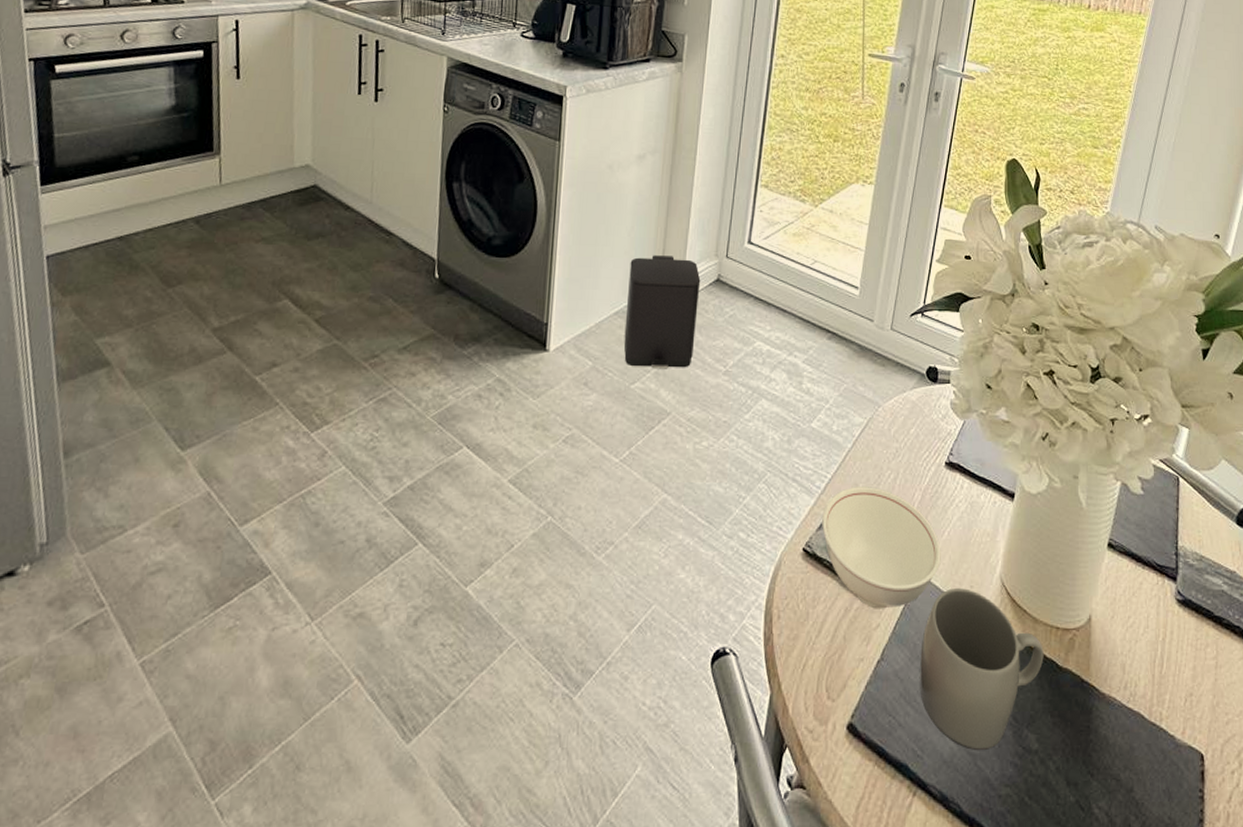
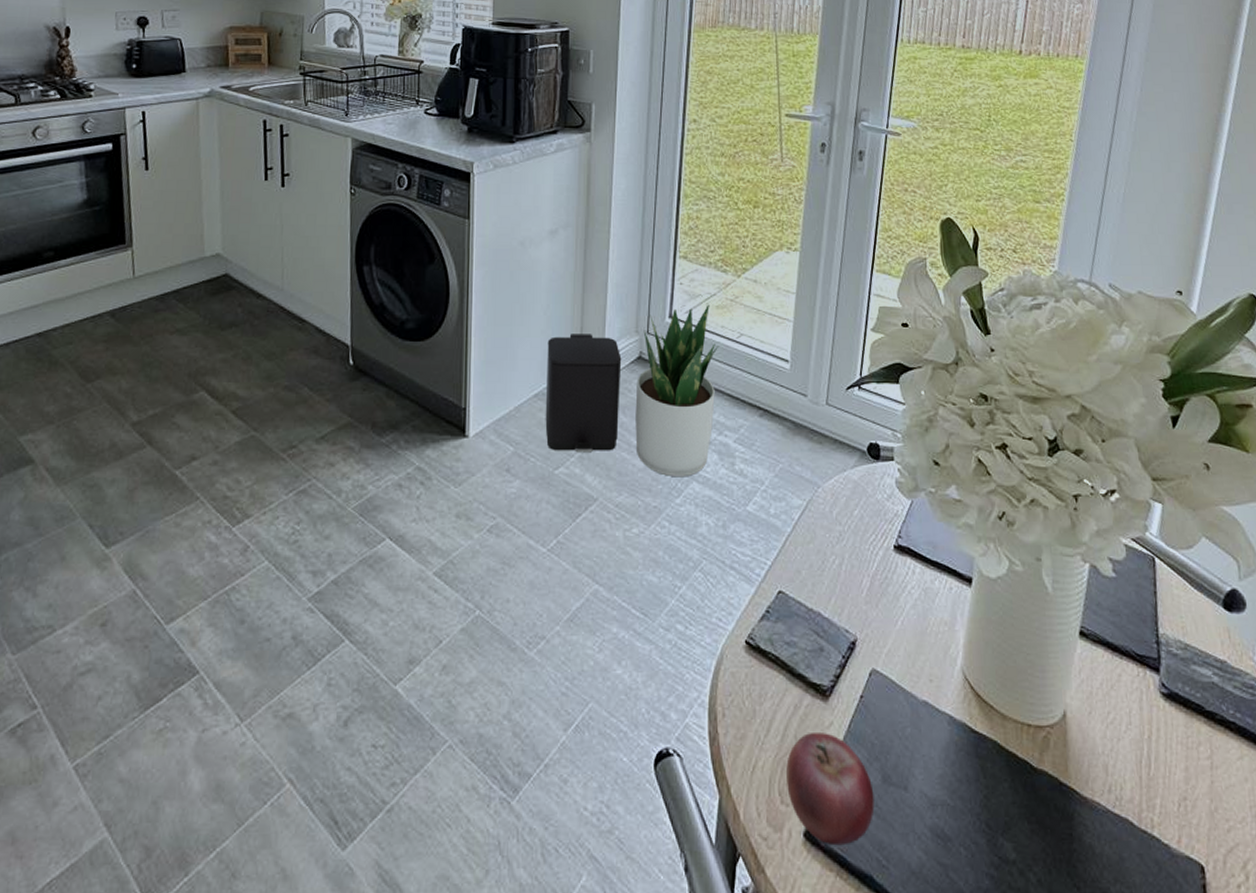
planter: none [709,231,794,395] -> present [635,304,719,478]
bowl: present [822,487,941,609] -> none [764,573,896,706]
fruit: none [834,634,913,738] -> present [786,733,875,846]
mug: present [920,588,1044,751] -> none [879,682,1016,861]

